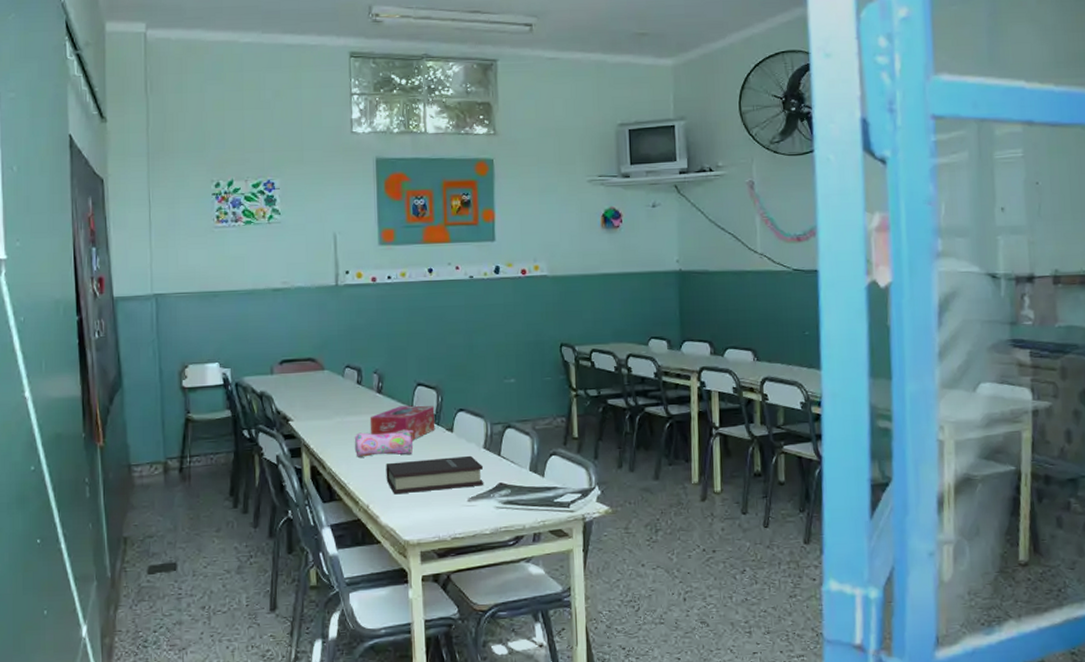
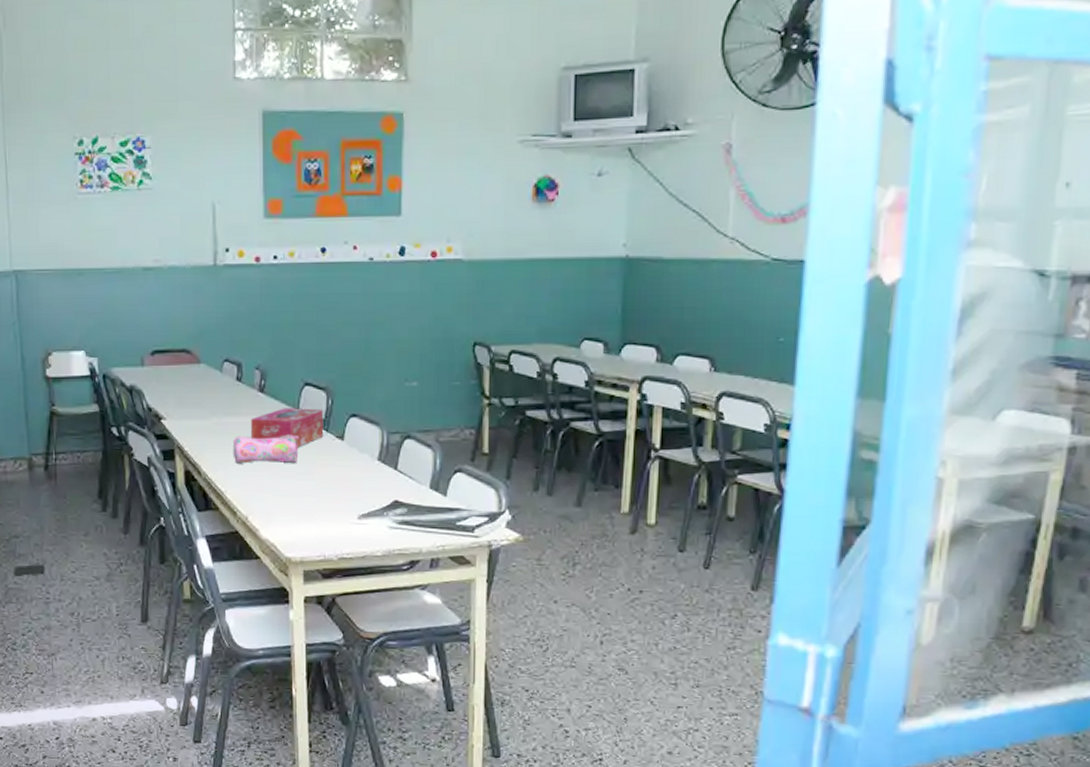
book: present [386,455,484,495] -> none [267,467,377,507]

